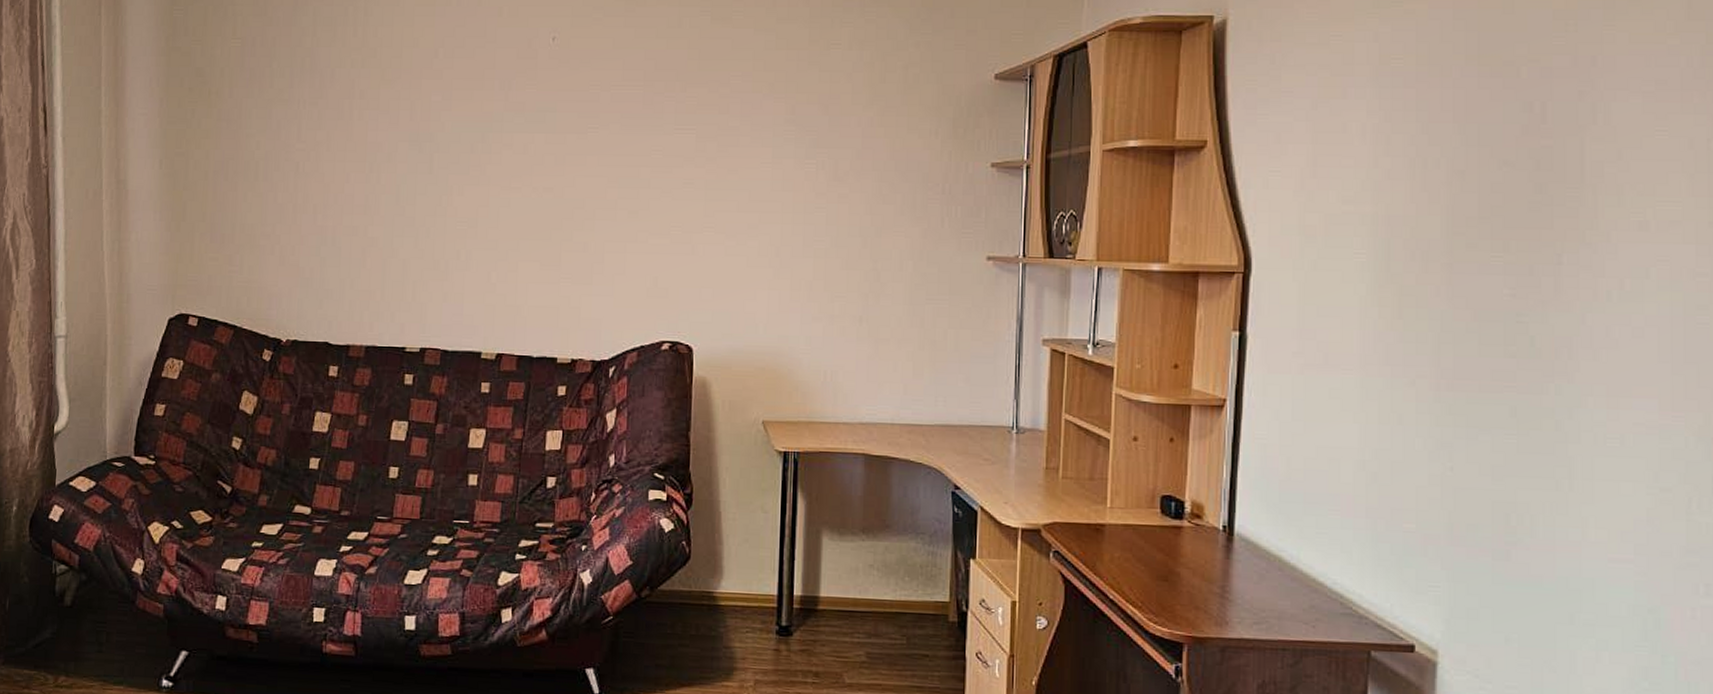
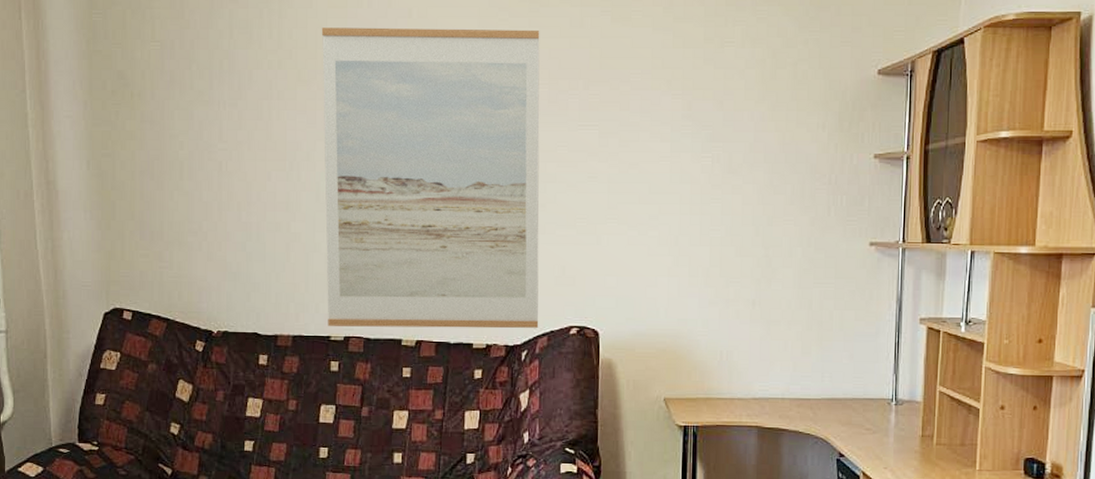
wall art: none [403,26,636,343] -> present [321,27,540,329]

